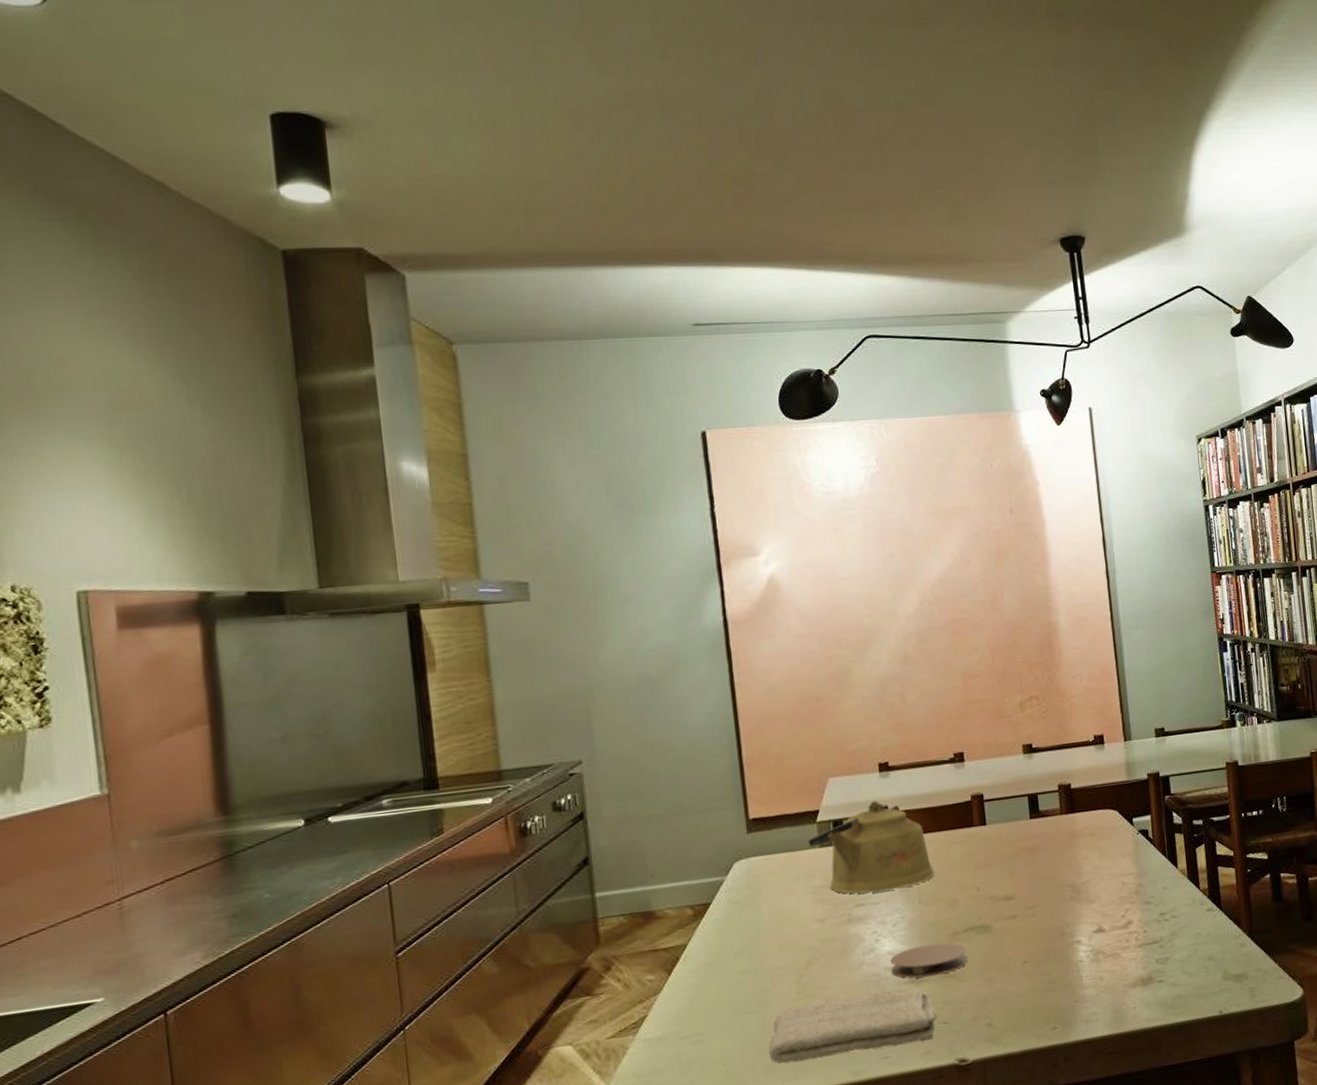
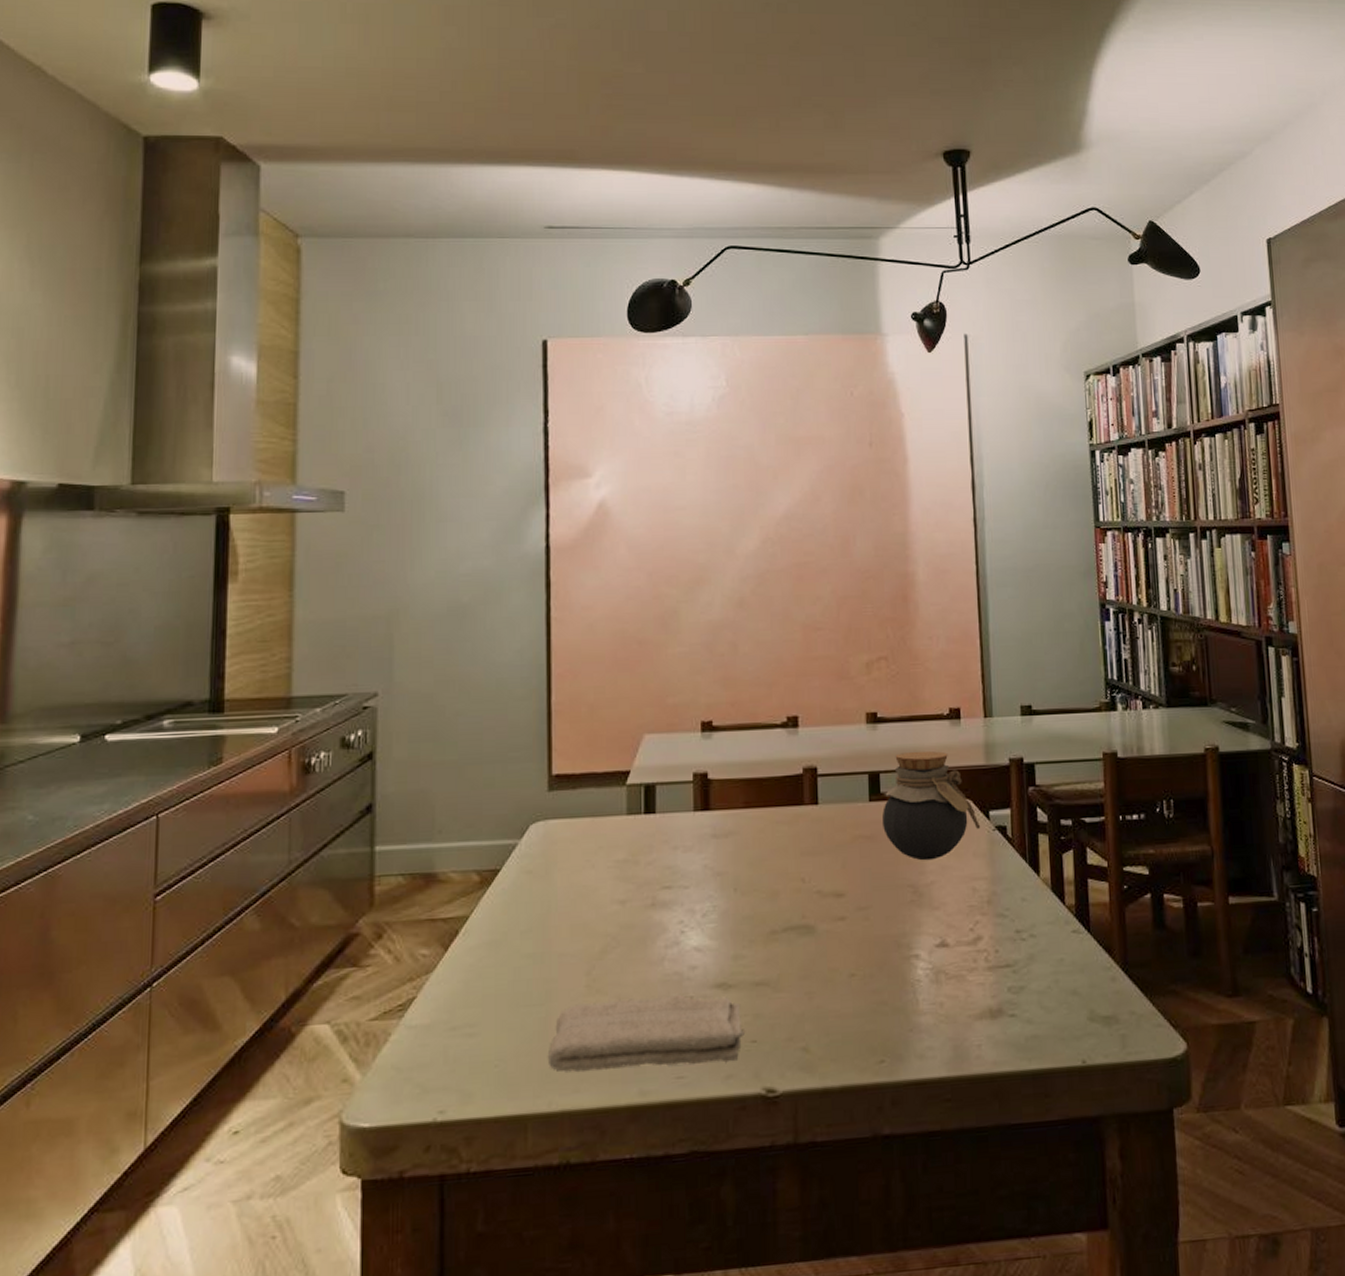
kettle: present [807,800,934,894] -> none [614,765,754,875]
coaster: present [890,943,968,978] -> none [696,942,785,982]
jar: none [1041,772,1127,864] -> present [881,751,981,861]

